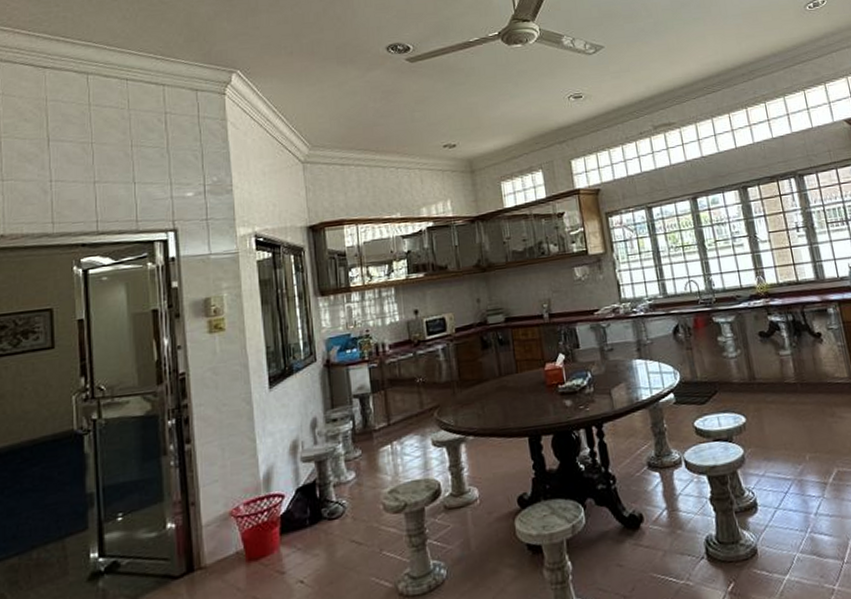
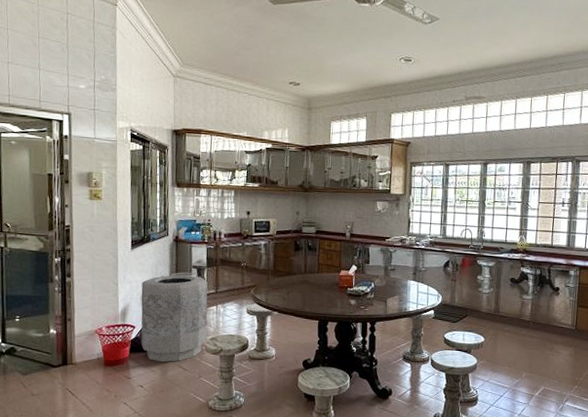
trash can: none [287,408,383,540] -> present [141,275,208,362]

